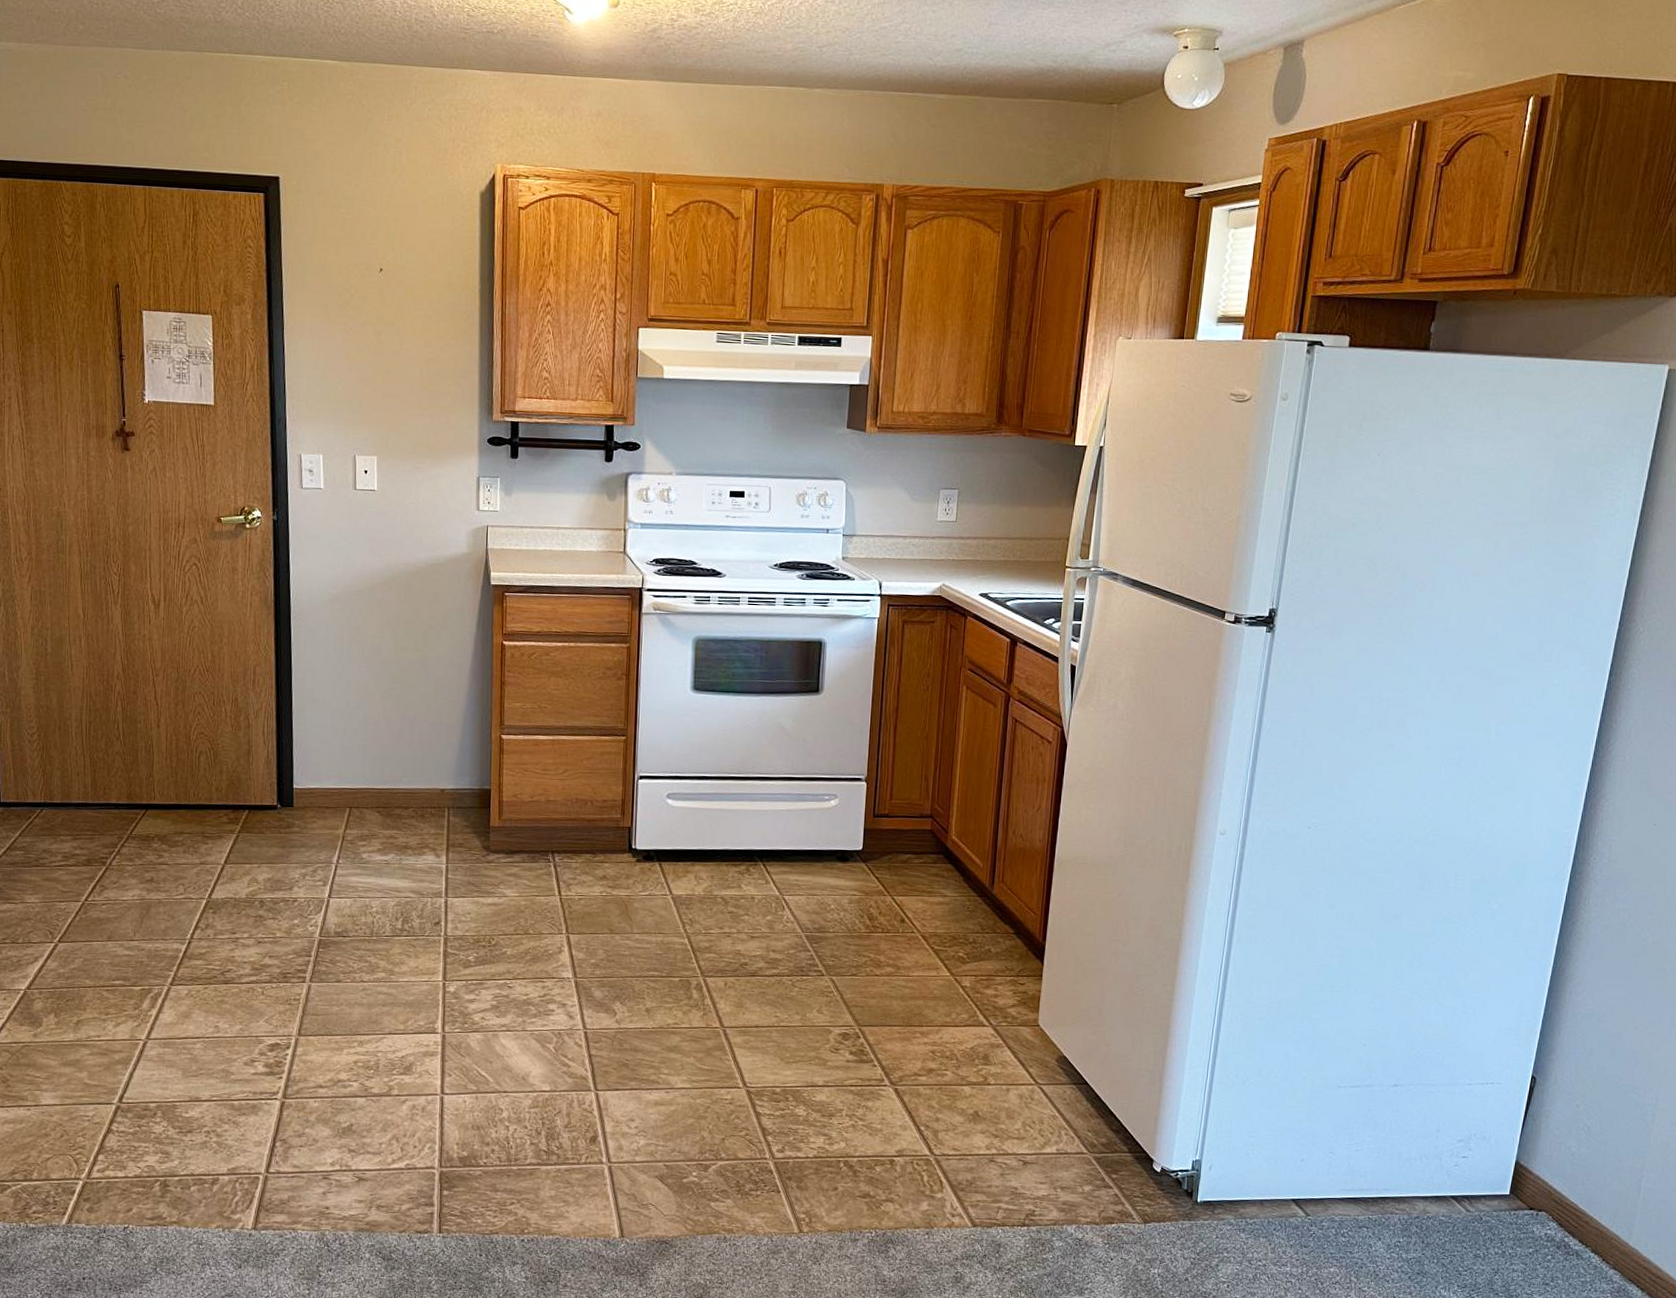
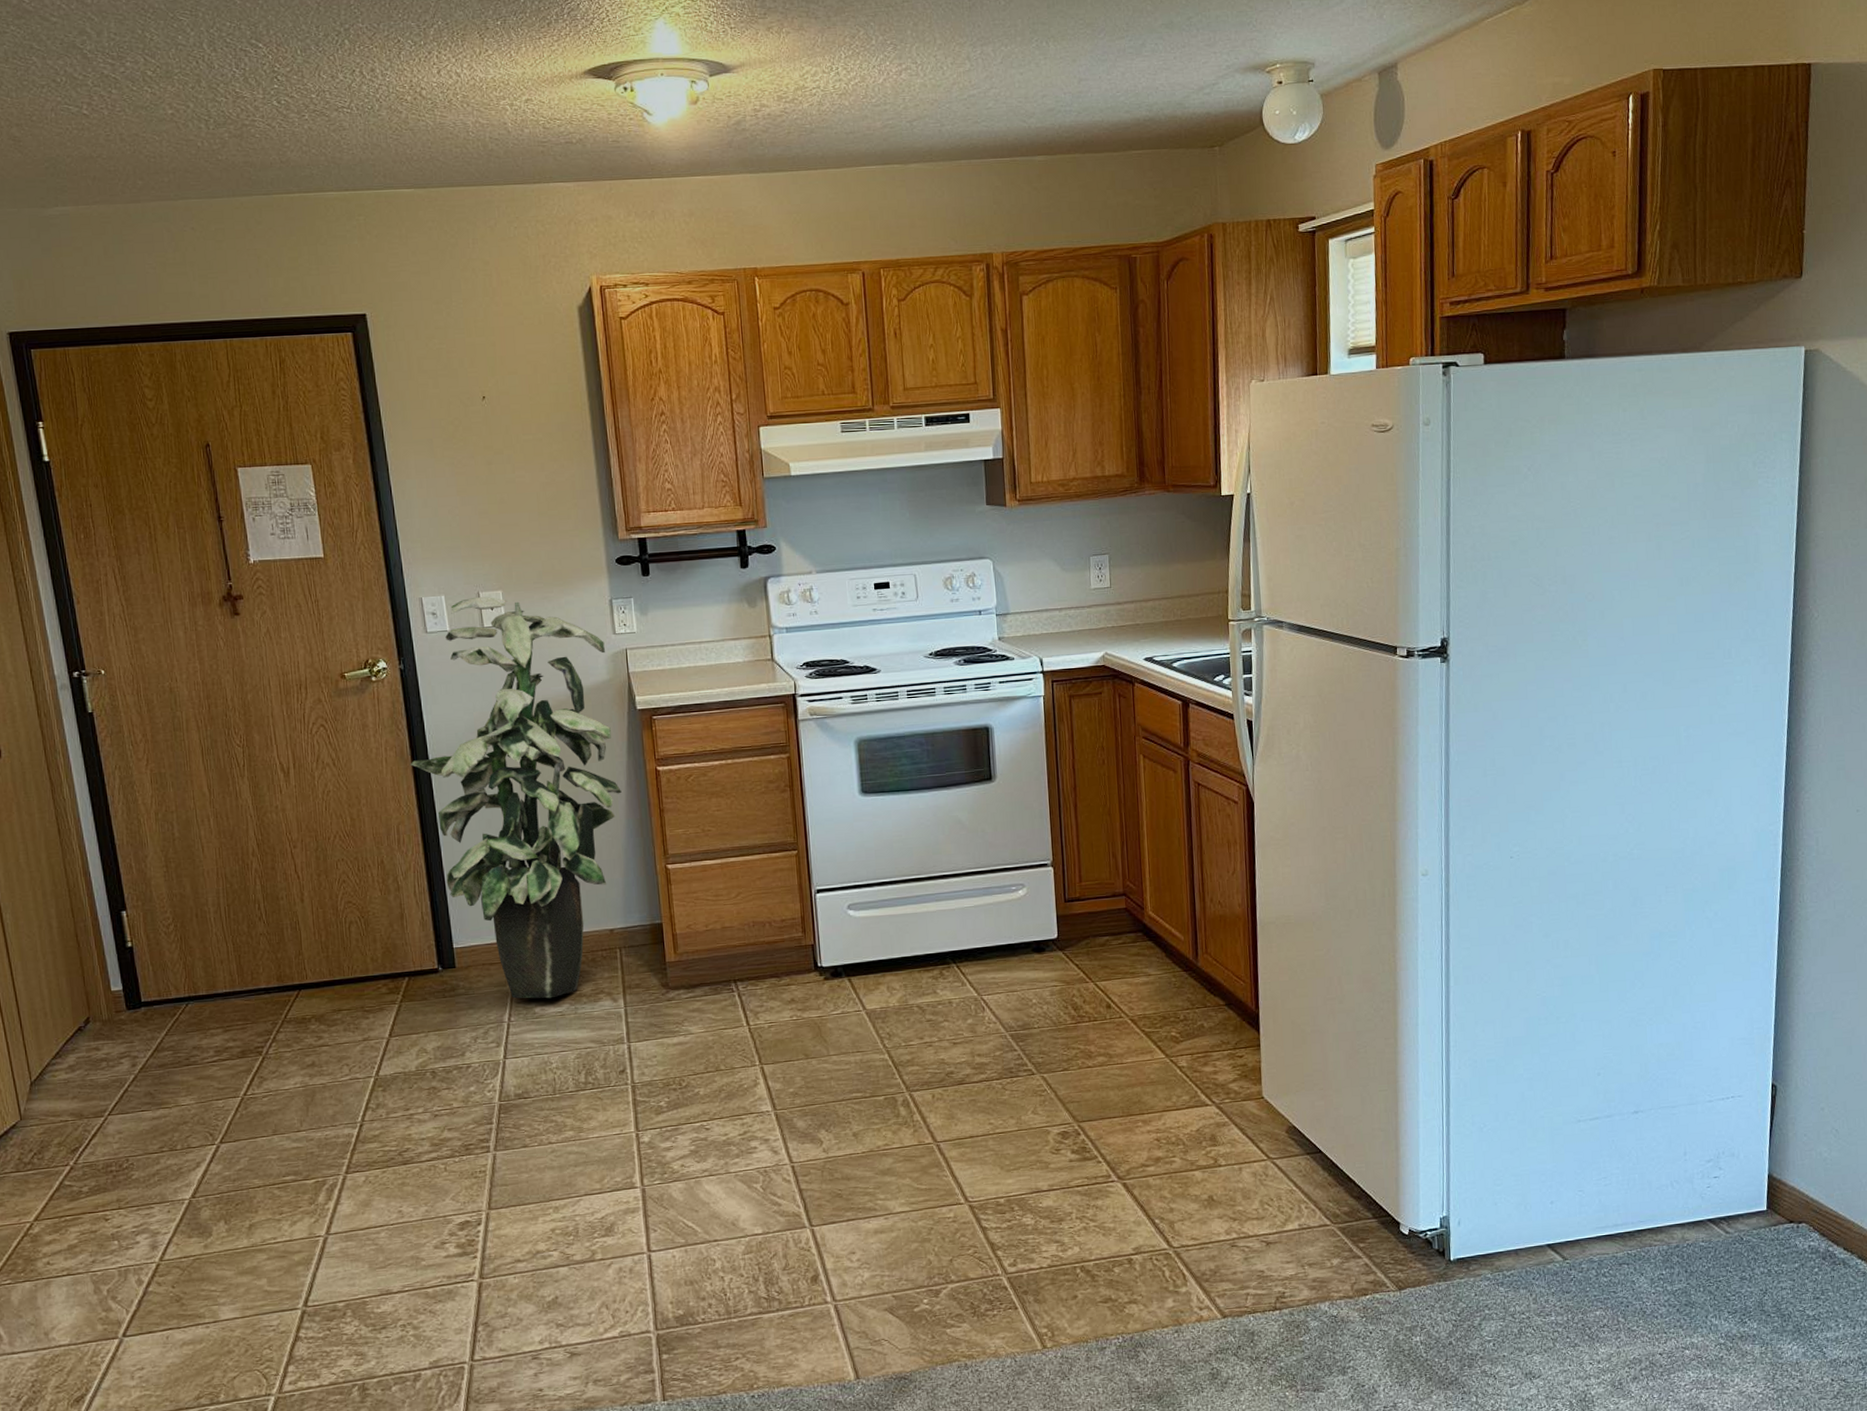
indoor plant: none [272,459,468,847] -> present [410,596,621,999]

